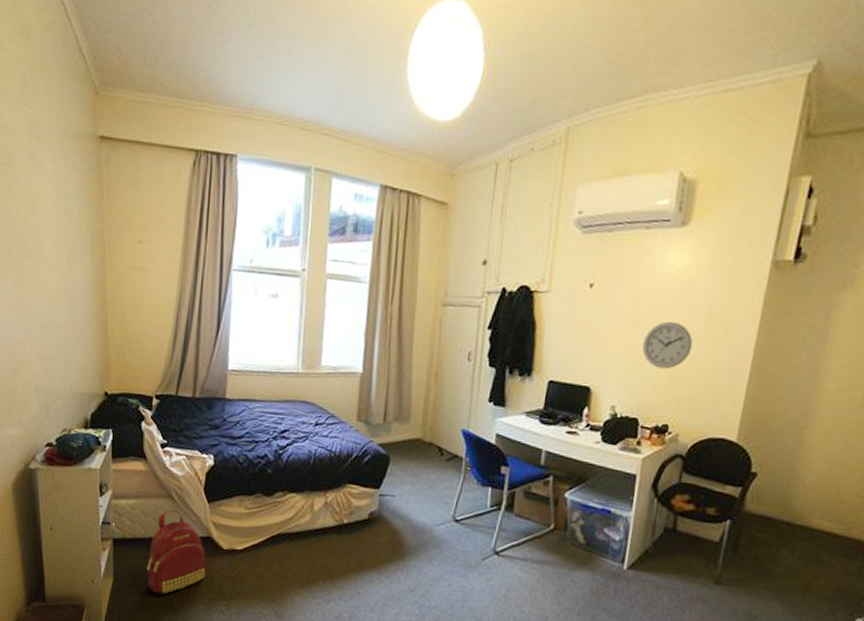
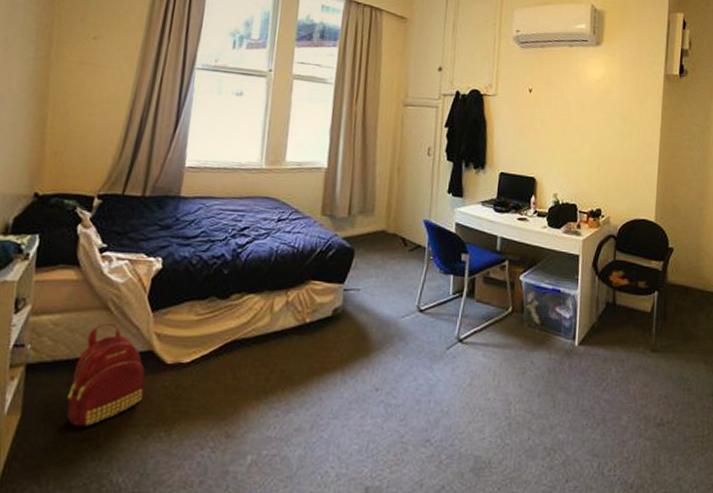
wall clock: present [642,321,693,369] -> none [574,121,614,161]

